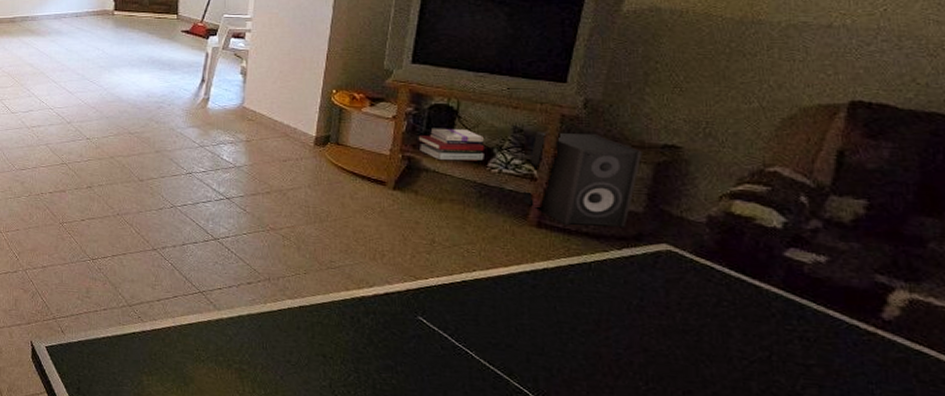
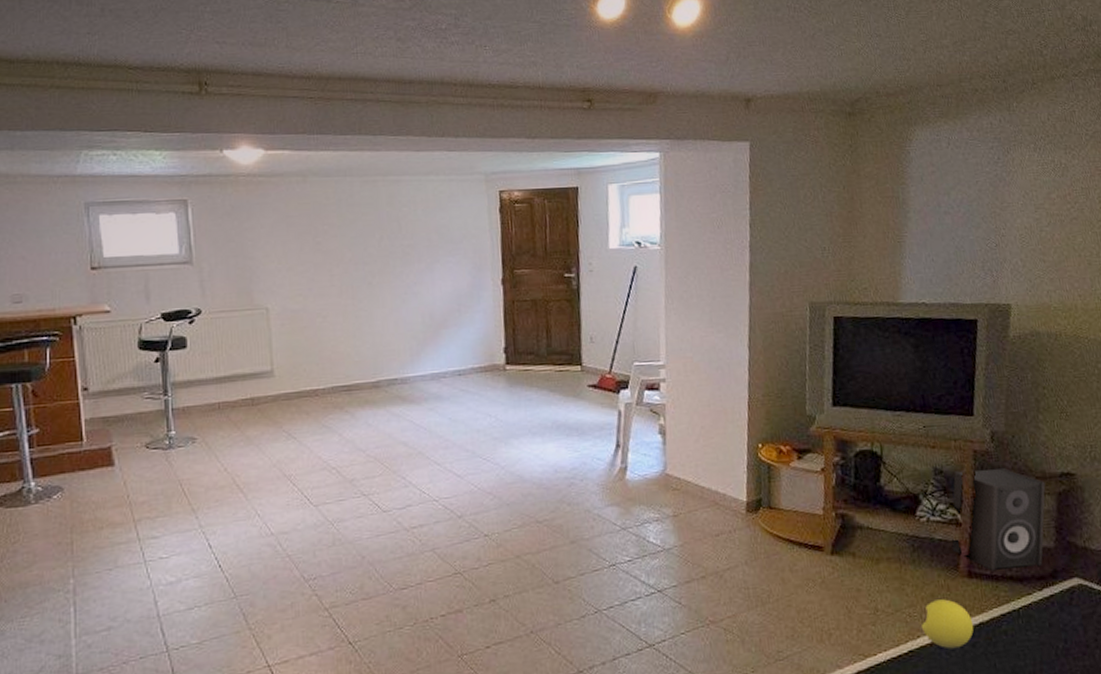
books: present [418,128,486,162] -> none [848,475,912,515]
ball: none [478,242,537,287] -> present [921,599,974,649]

